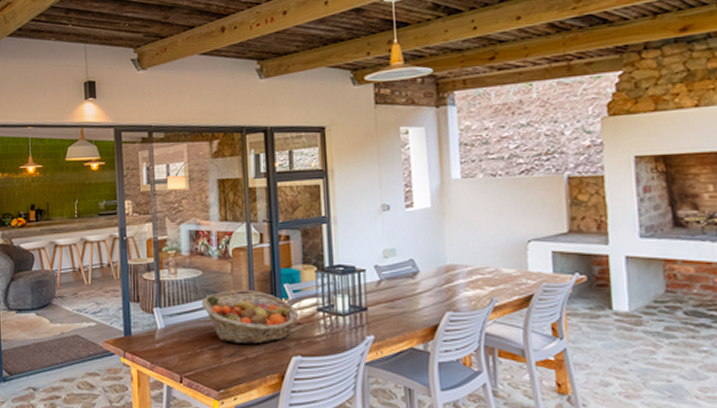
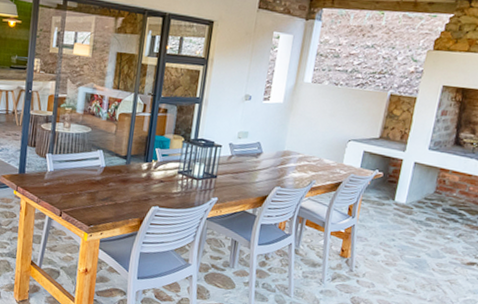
fruit basket: present [202,290,299,344] -> none [87,147,163,194]

